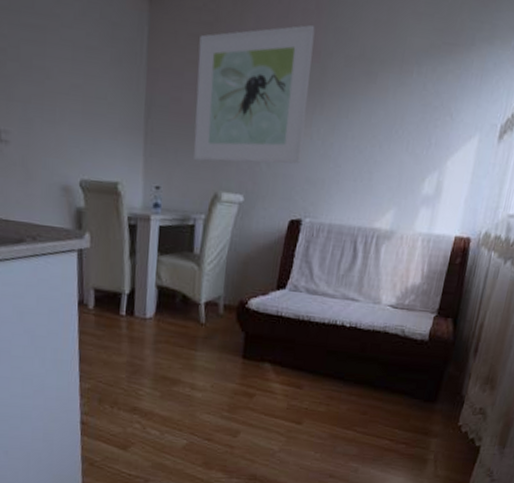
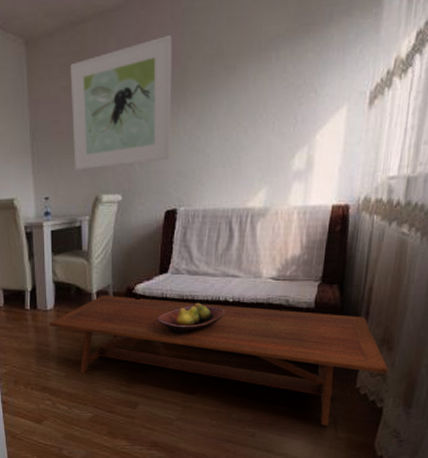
coffee table: none [146,306,490,464] -> present [49,295,389,427]
fruit bowl: none [269,324,341,359] -> present [157,302,225,335]

